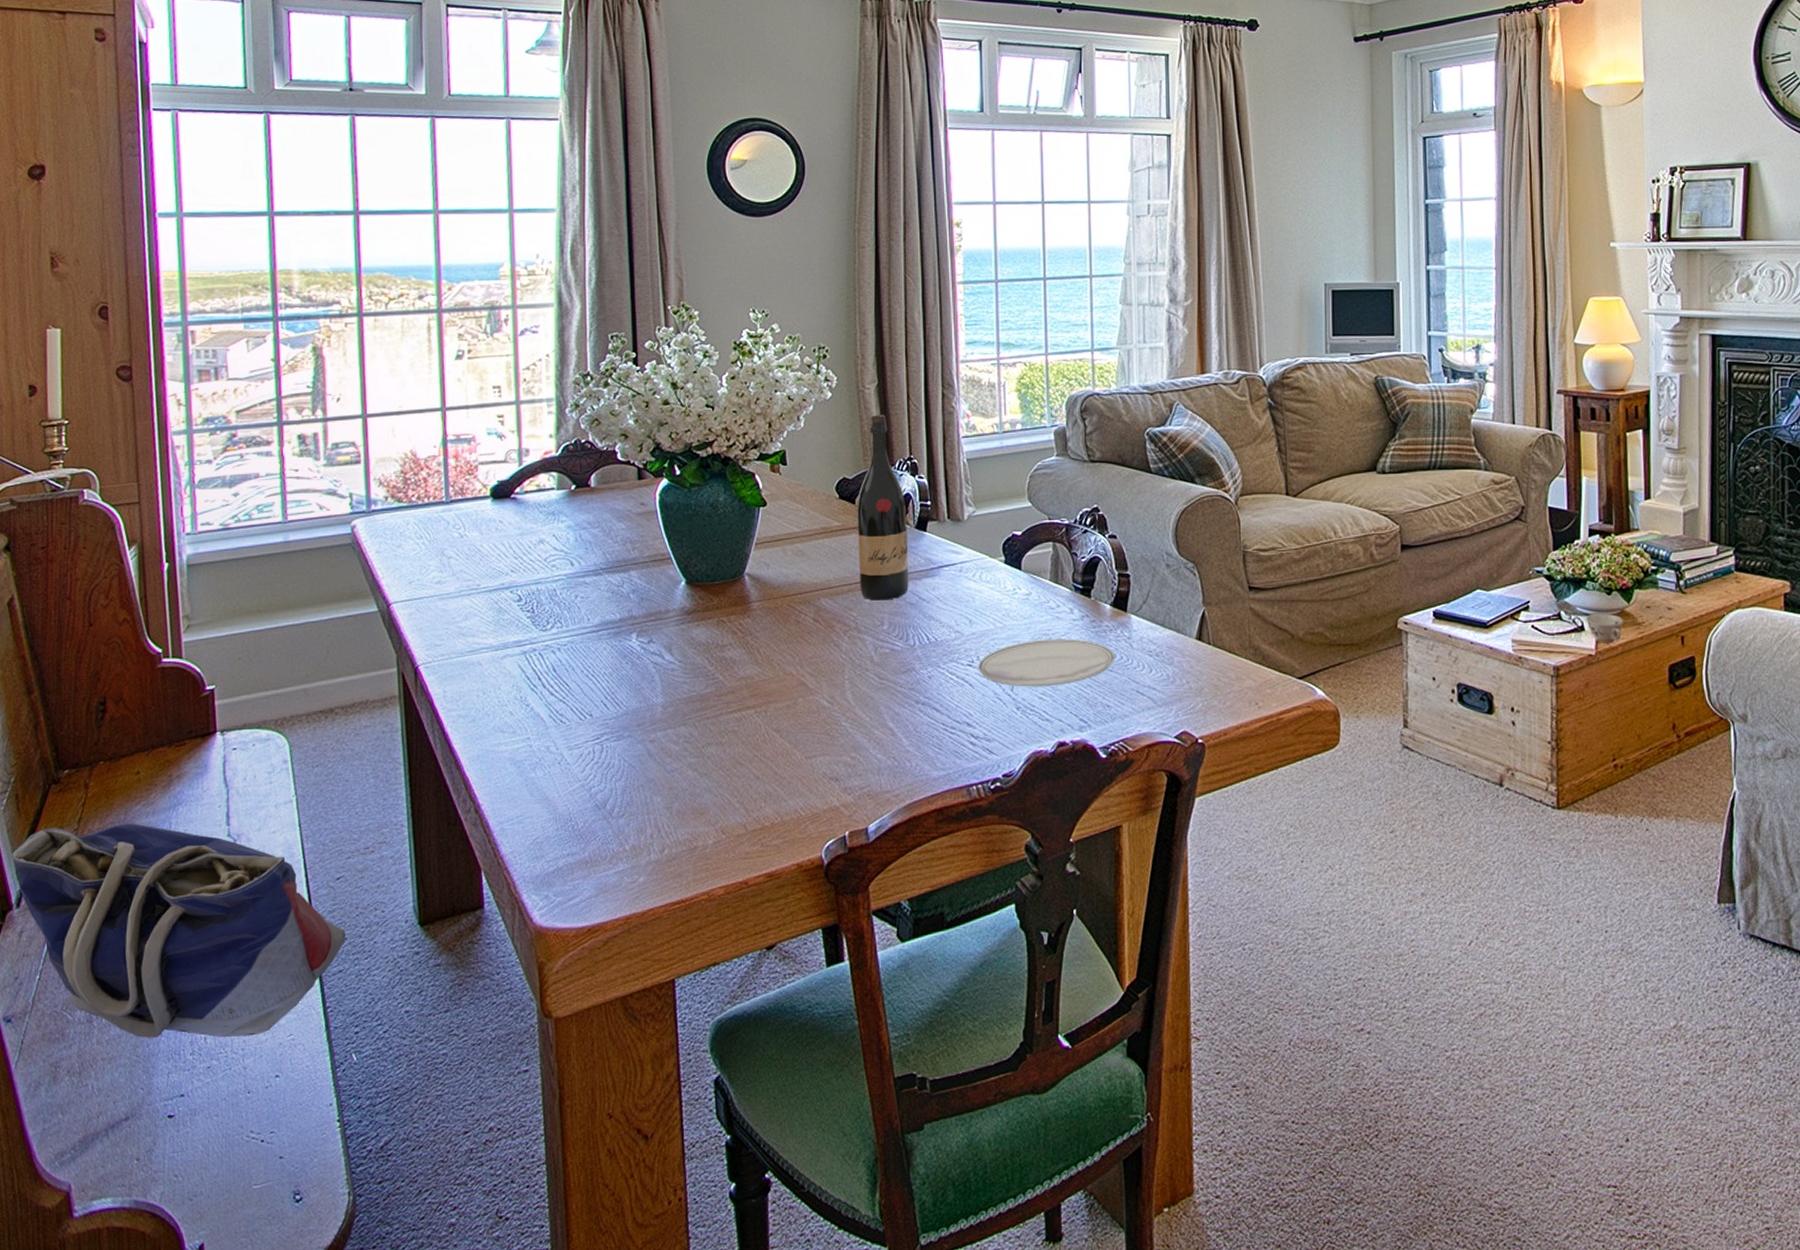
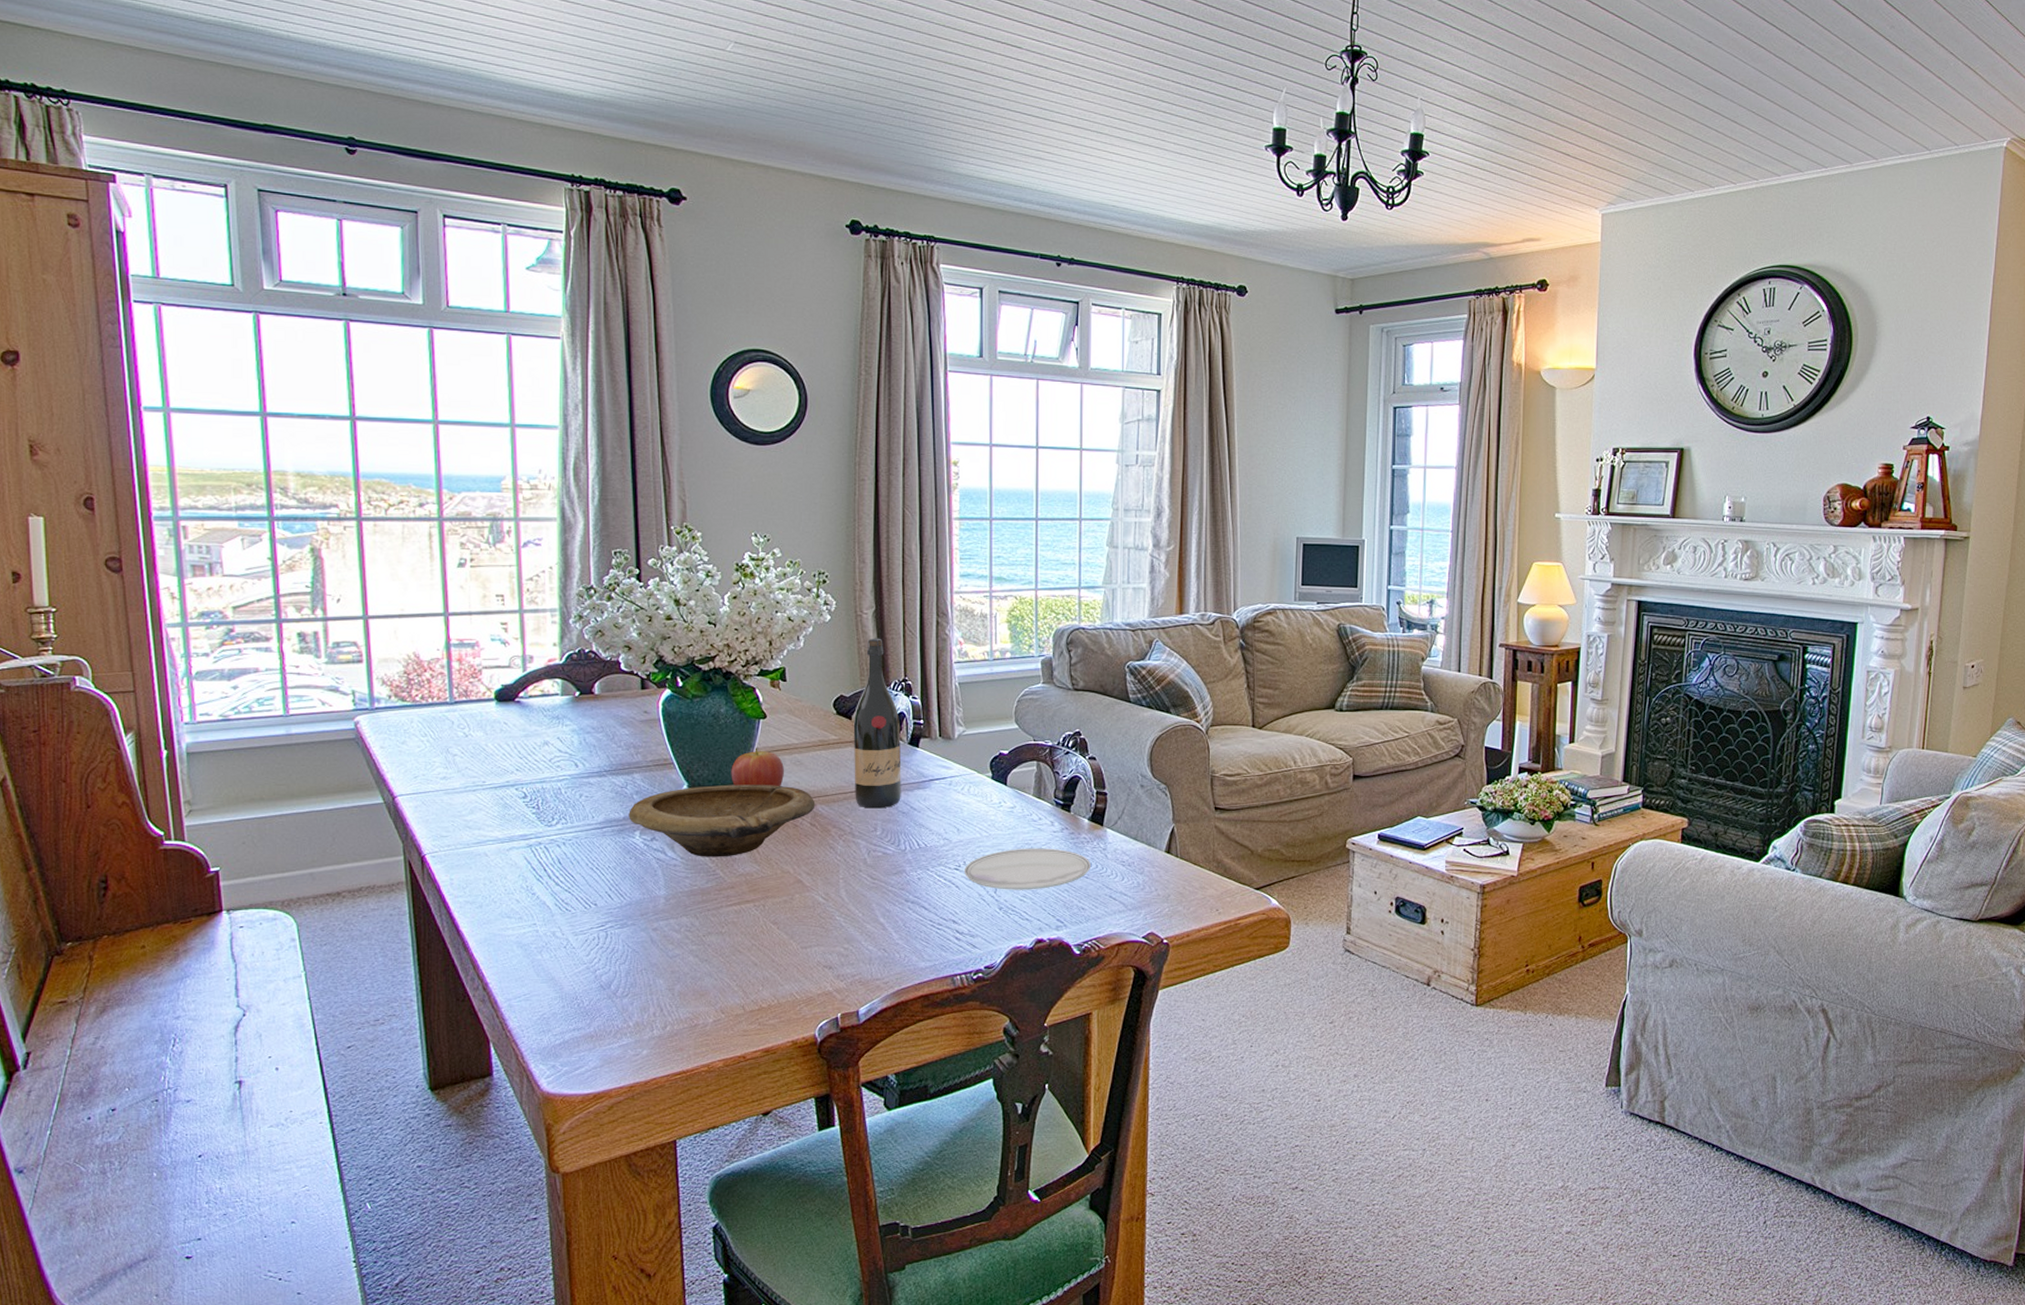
tote bag: present [12,823,346,1038] -> none [16,993,358,1188]
bowl: none [625,578,819,660] -> present [629,784,816,857]
fruit: none [730,538,786,580] -> present [731,747,785,786]
teacup: present [1586,613,1624,644] -> none [1511,840,1544,867]

